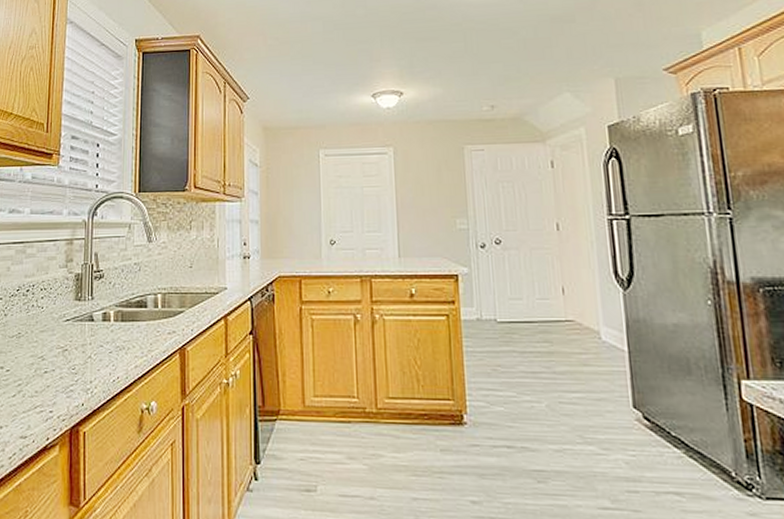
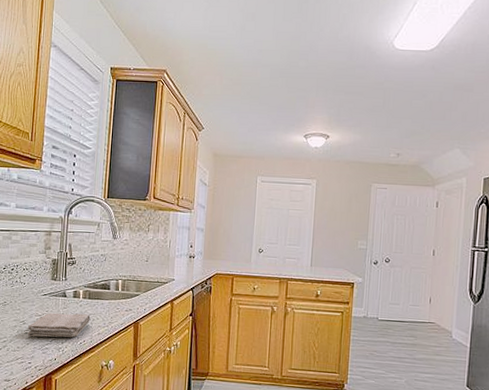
washcloth: none [47,341,125,377] -> present [27,313,91,338]

